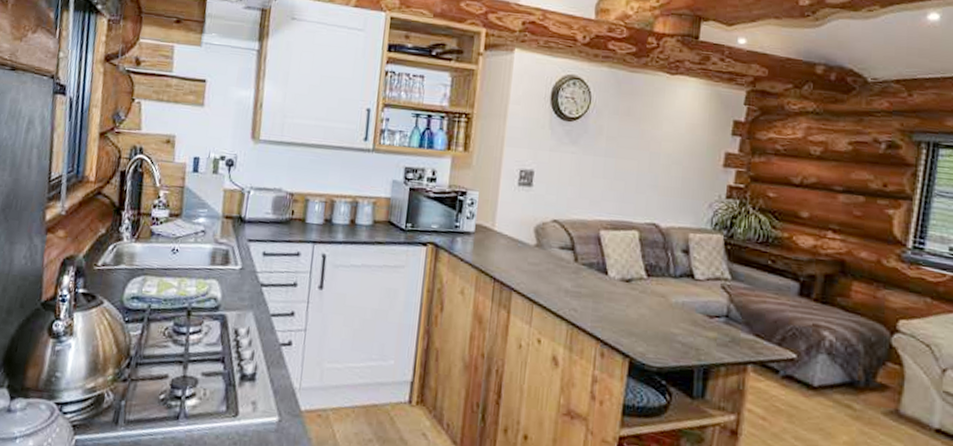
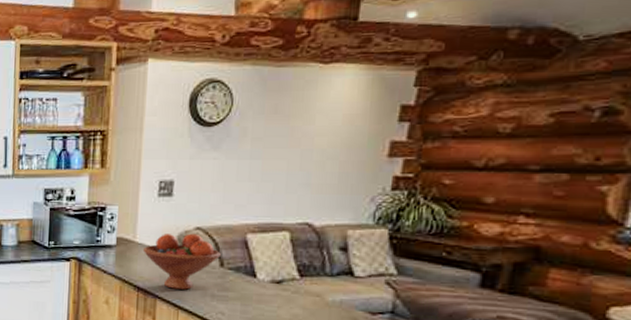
fruit bowl: none [500,224,576,284] -> present [142,233,221,290]

